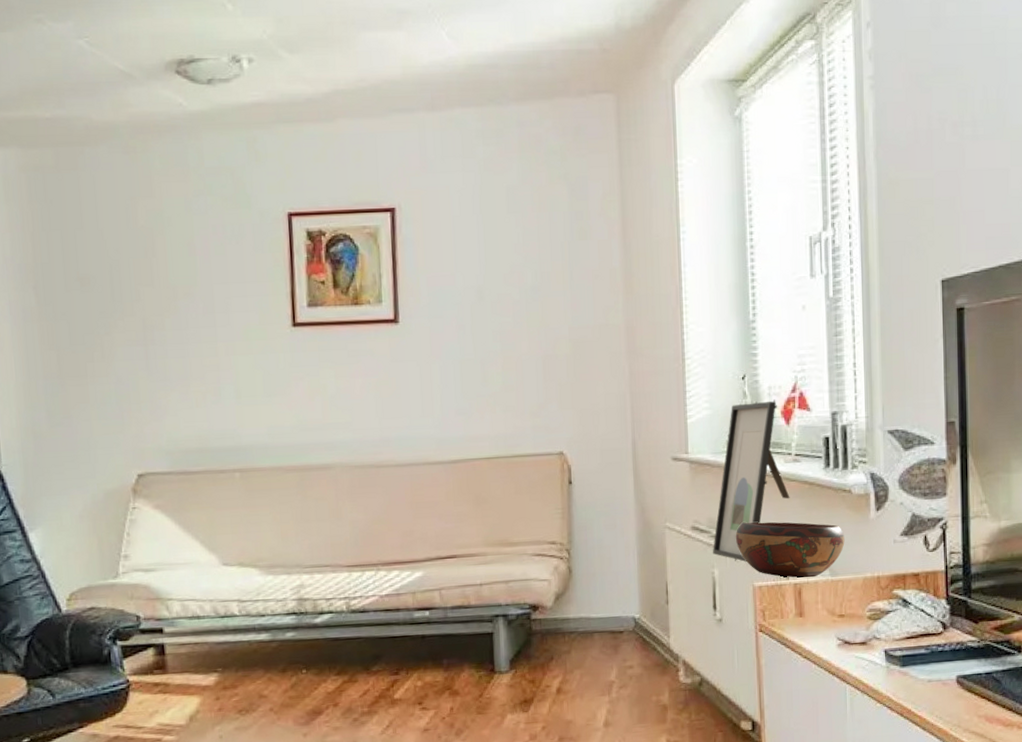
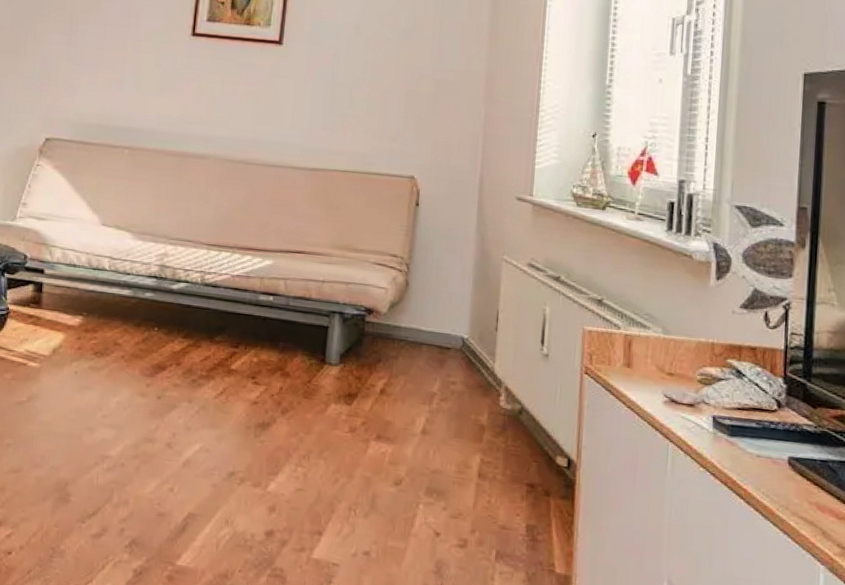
picture frame: present [712,399,790,562] -> none [545,159,629,305]
decorative bowl: present [735,522,845,578] -> none [570,268,681,332]

